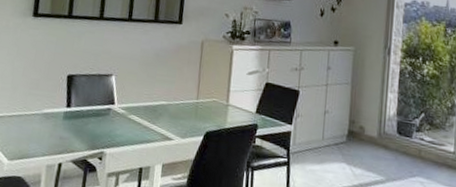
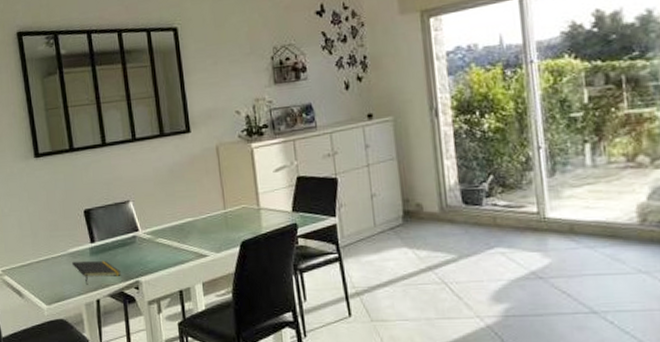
notepad: none [43,121,89,146] -> present [72,261,121,284]

